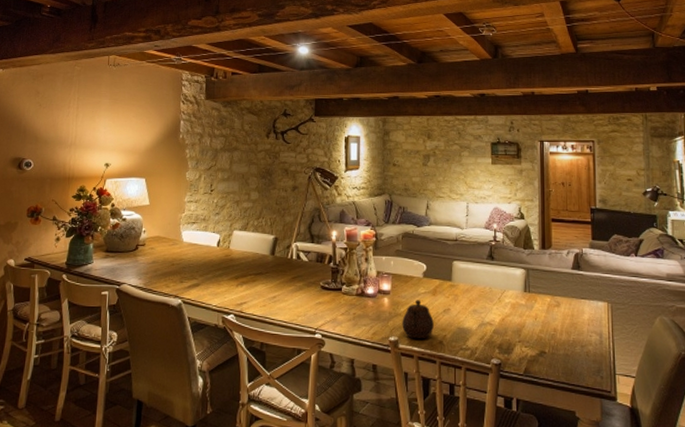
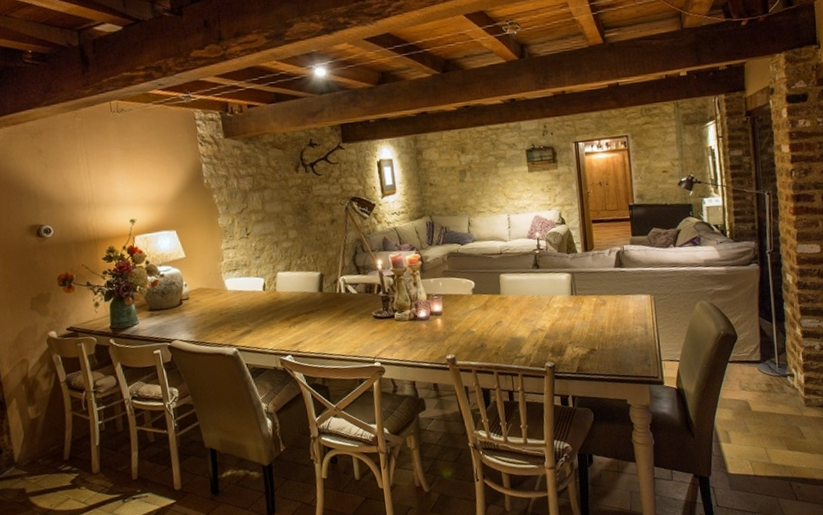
teapot: present [402,300,434,339] -> none [457,316,488,354]

